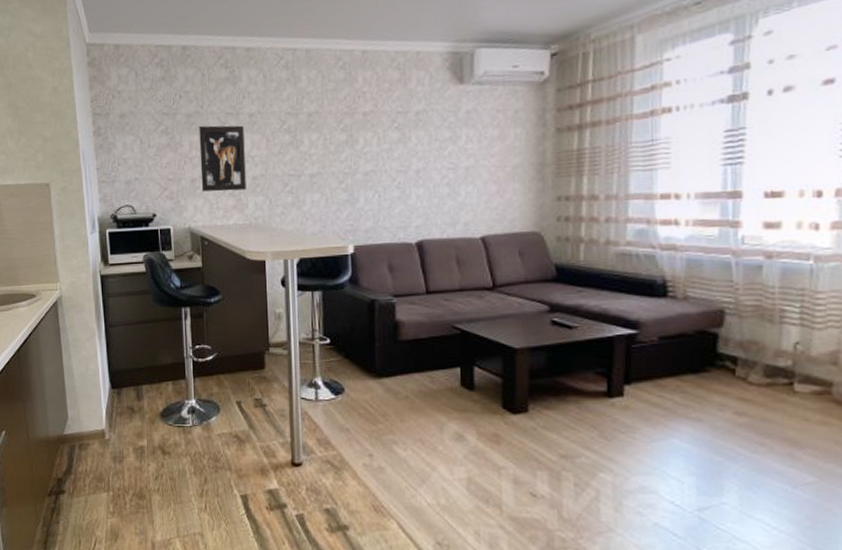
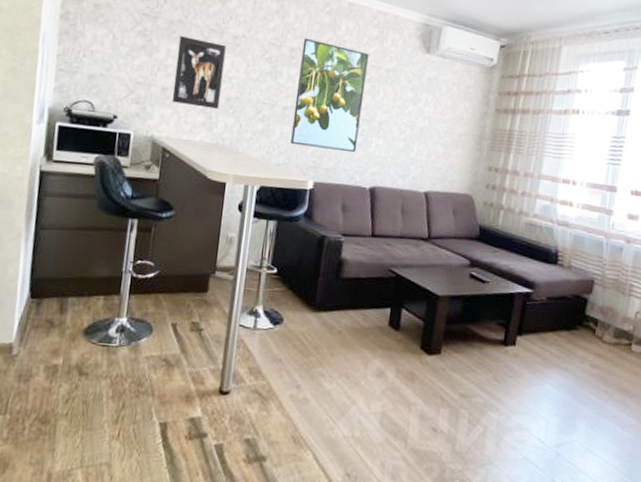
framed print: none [320,99,395,212] -> present [290,38,369,152]

